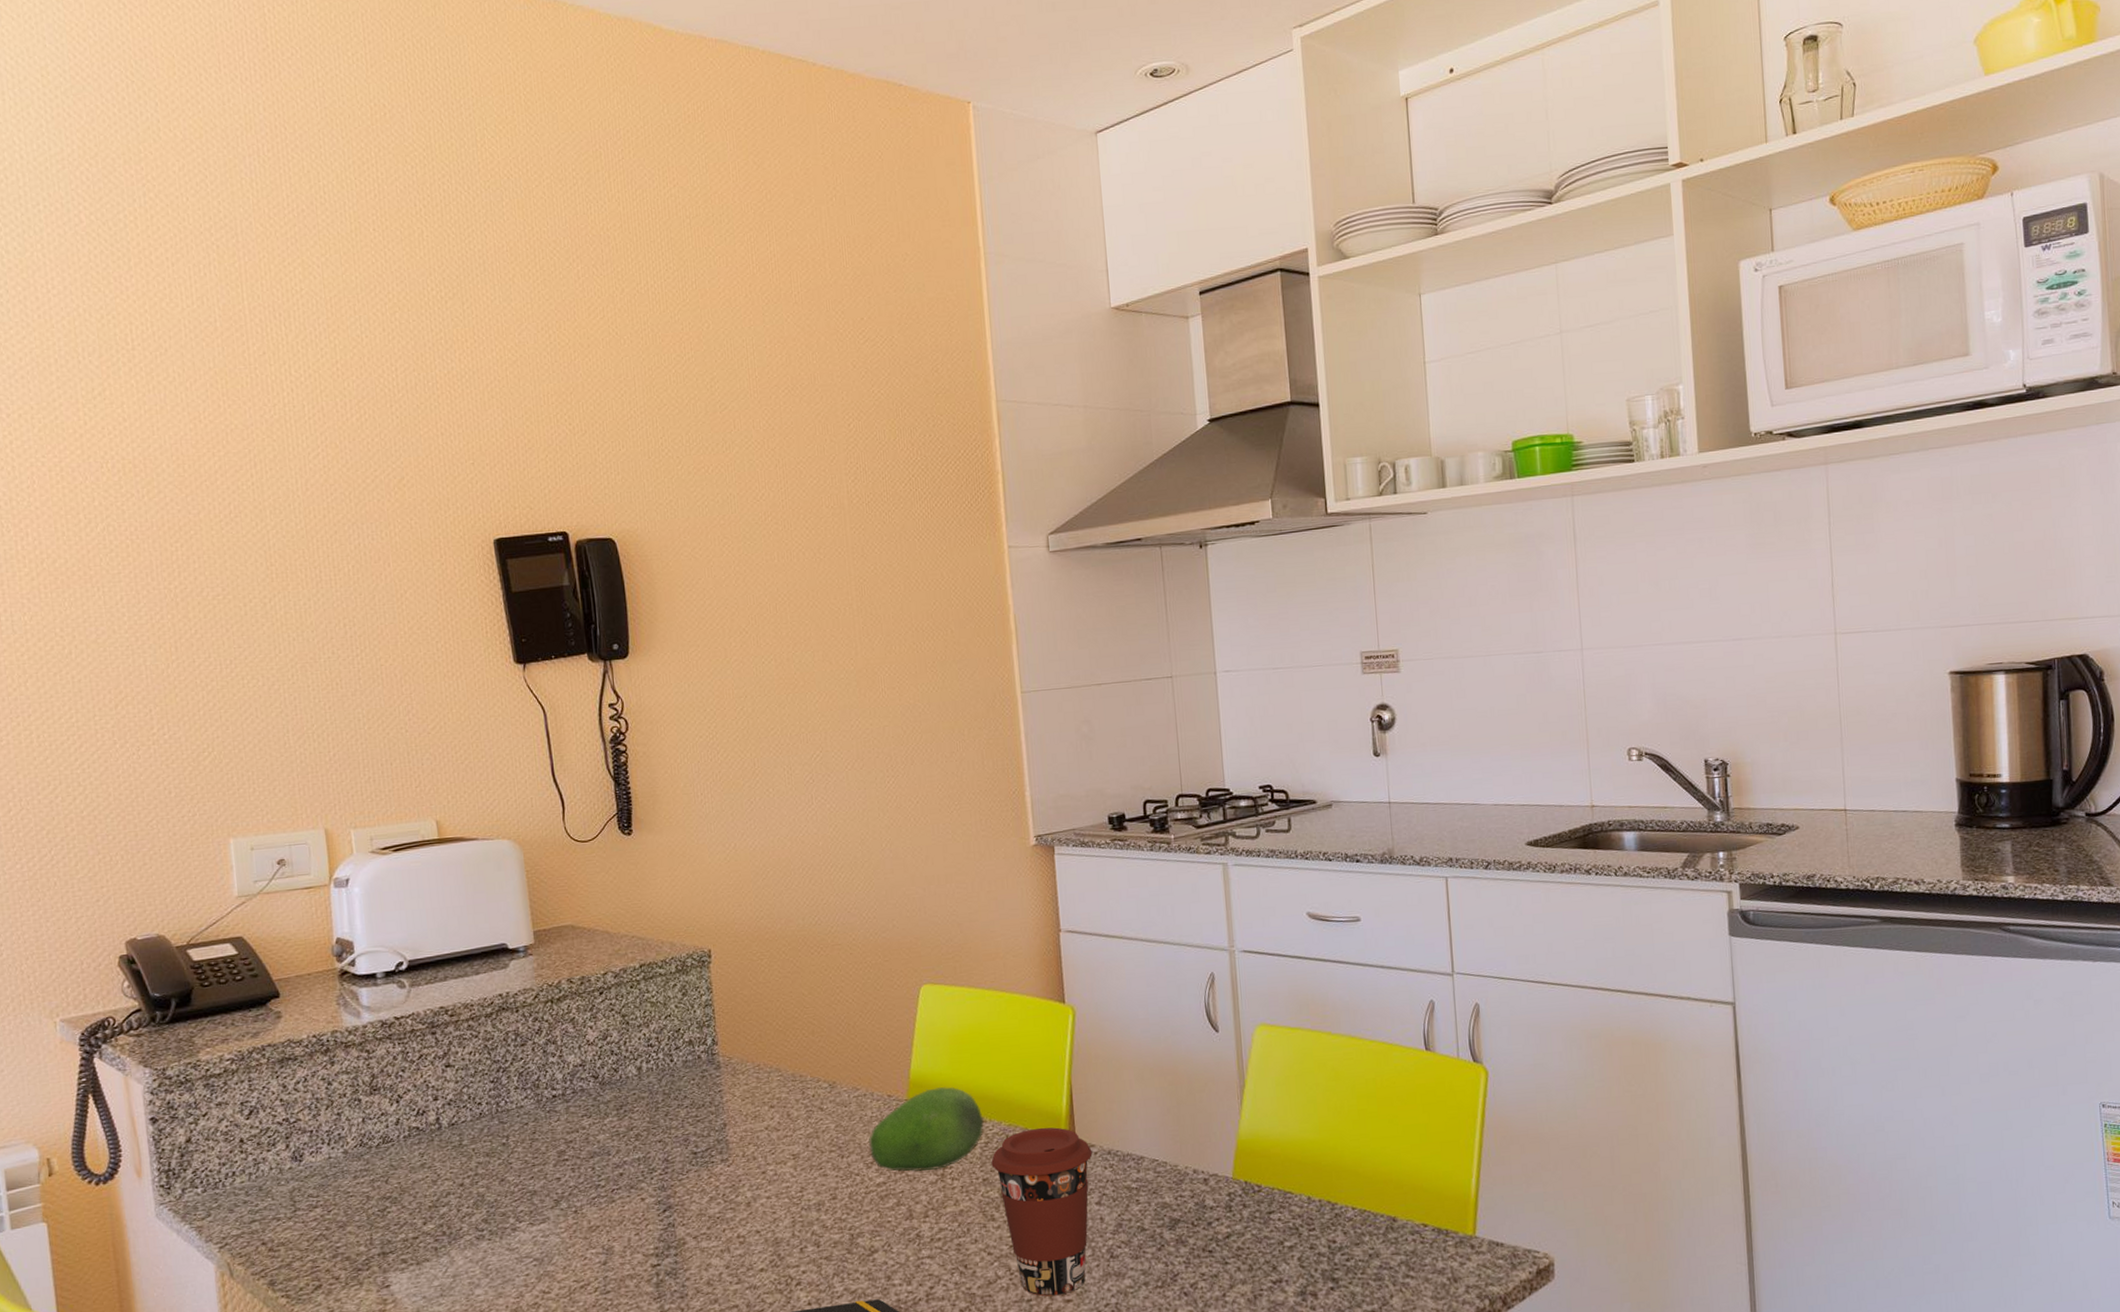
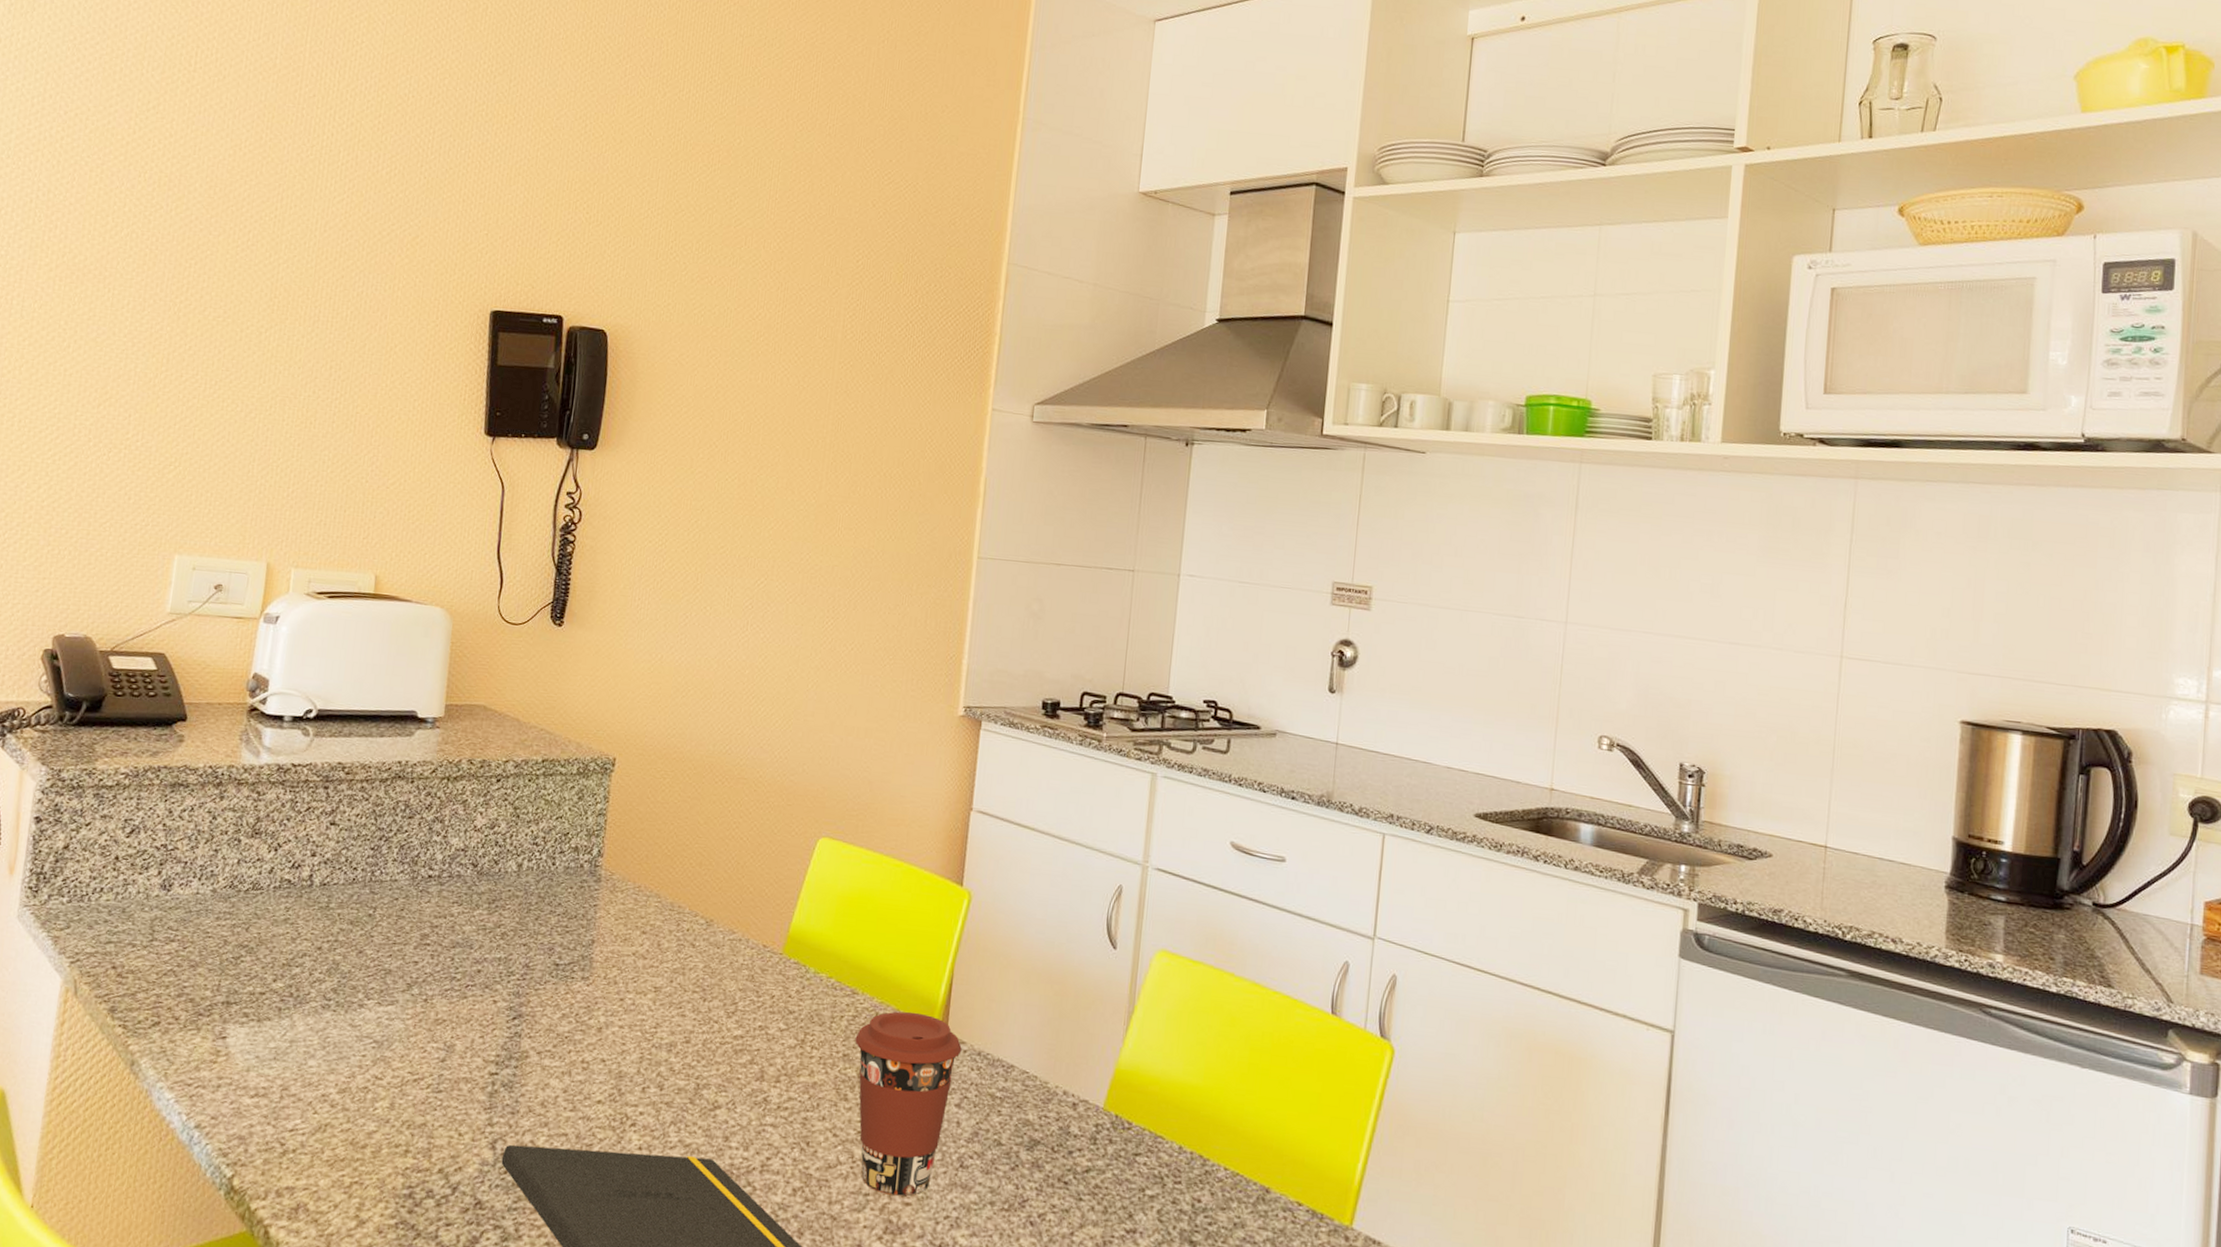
fruit: present [869,1086,985,1172] -> none [733,946,857,1034]

